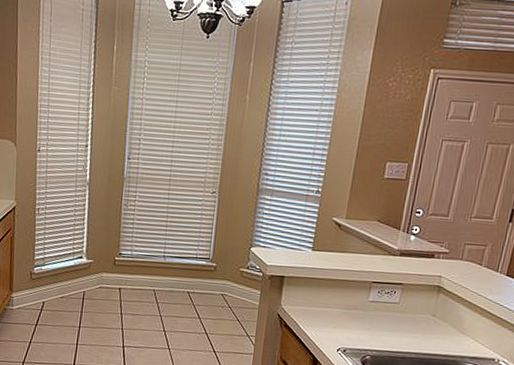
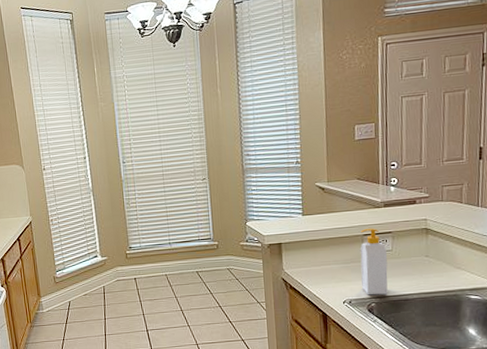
soap bottle: none [360,275,393,349] -> present [360,228,388,295]

